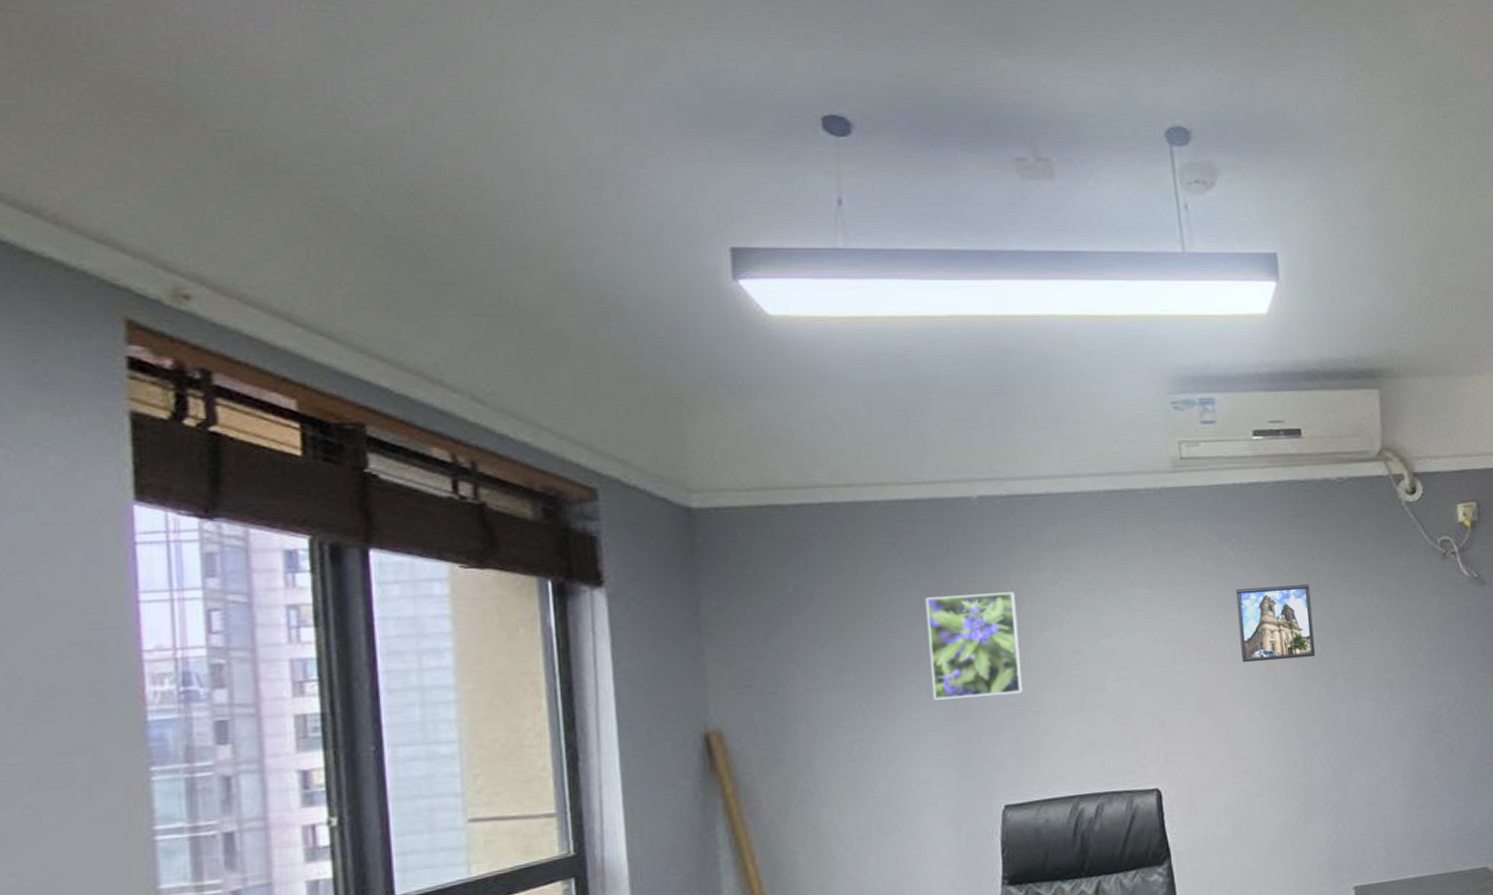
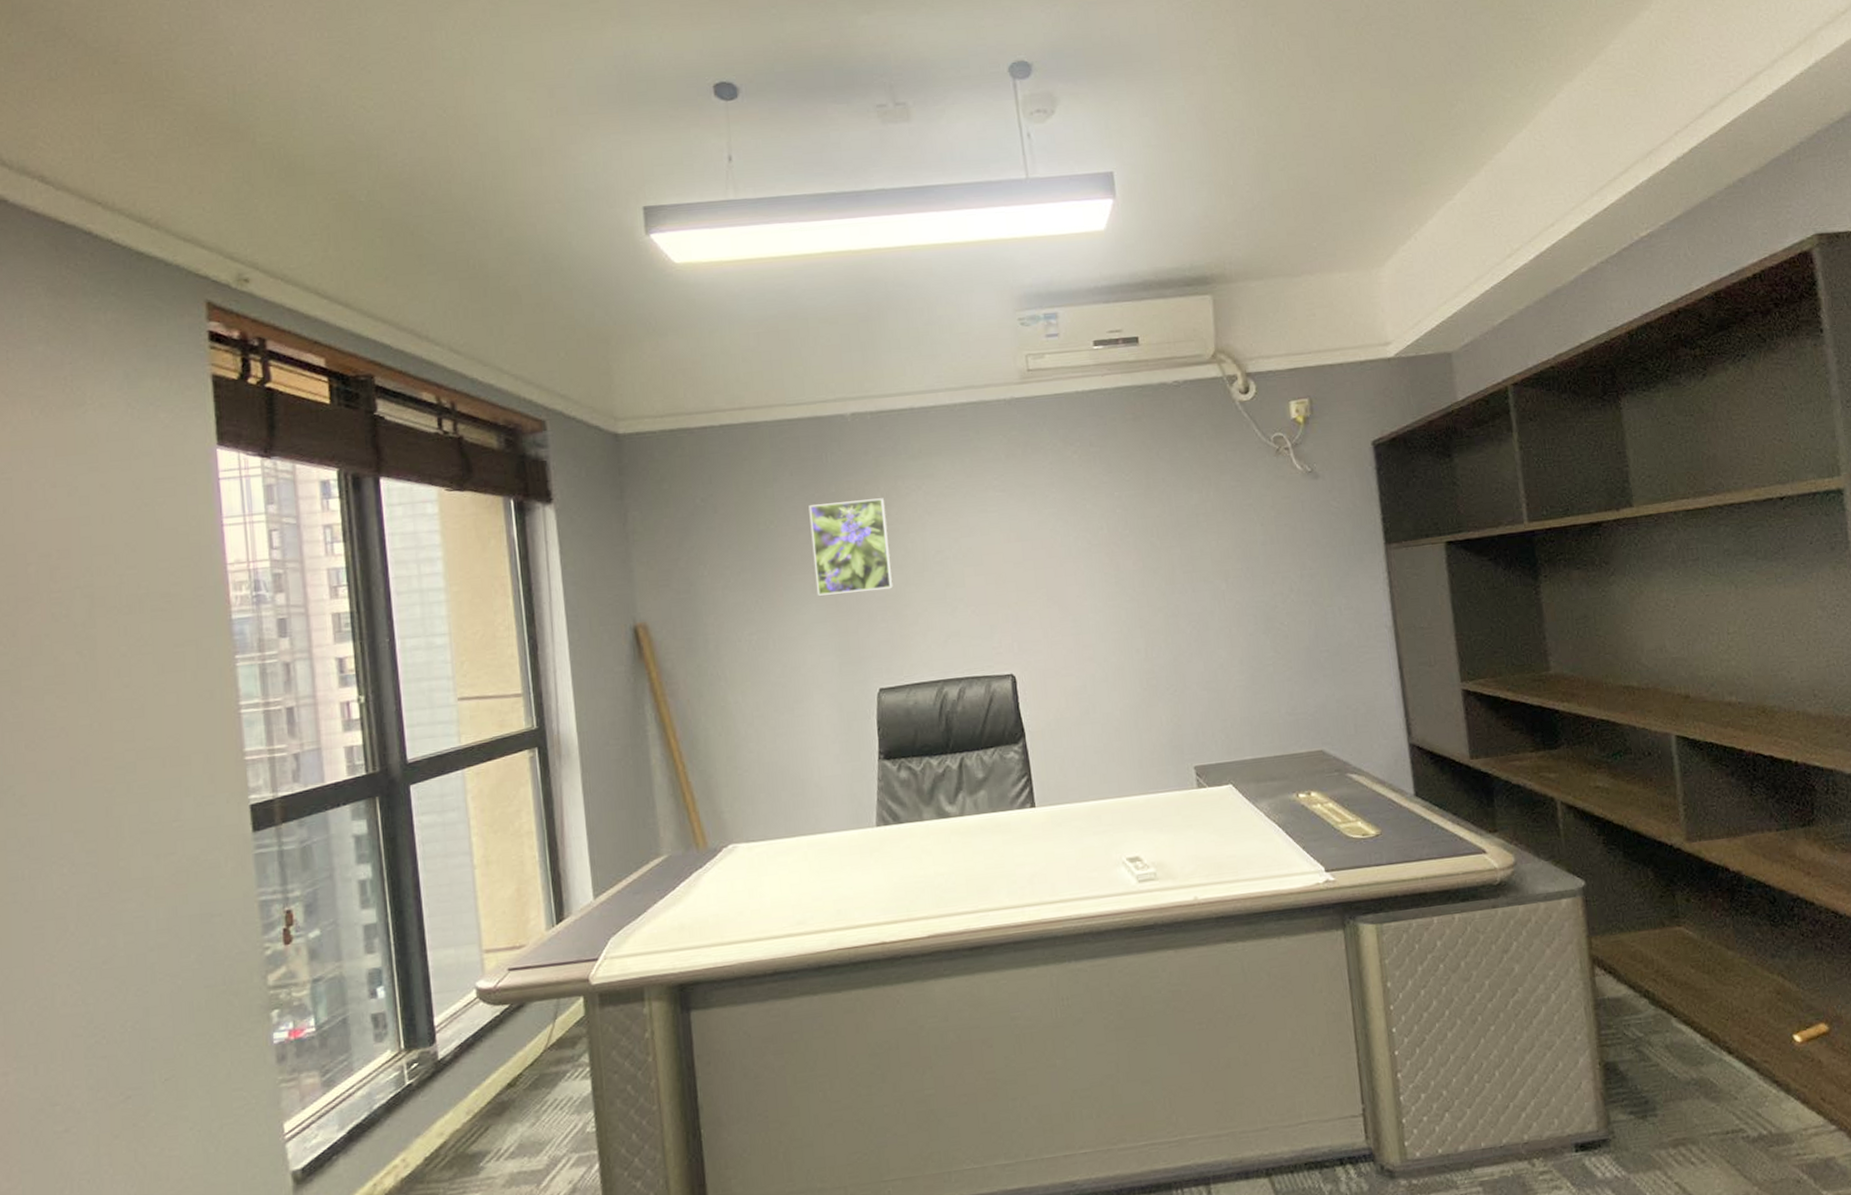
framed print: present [1236,584,1316,663] -> none [1080,483,1156,558]

